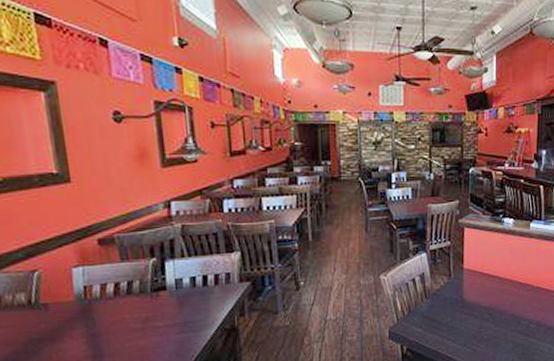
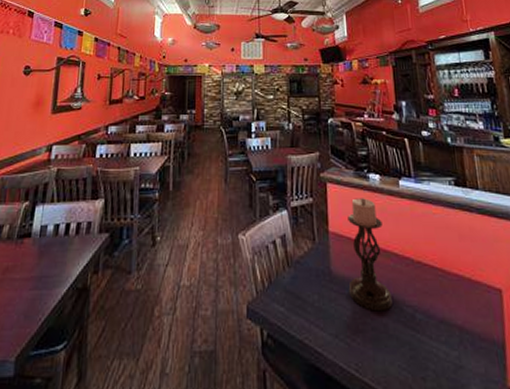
candle holder: none [477,239,513,326] -> present [348,198,392,312]

